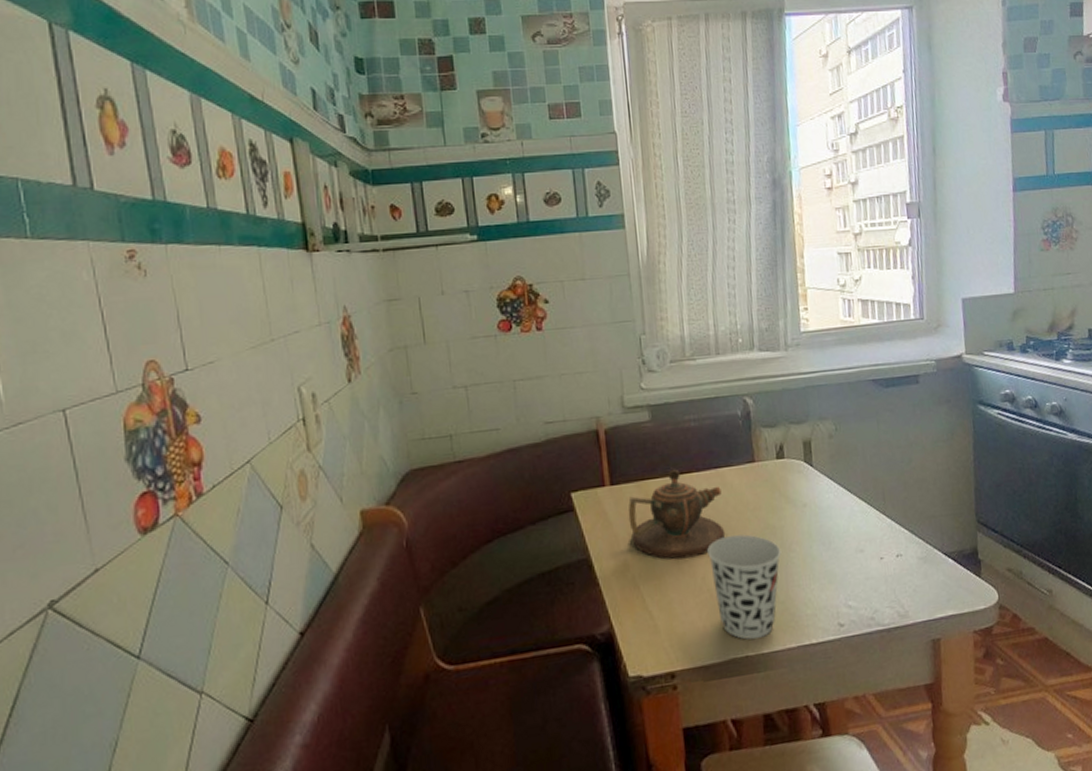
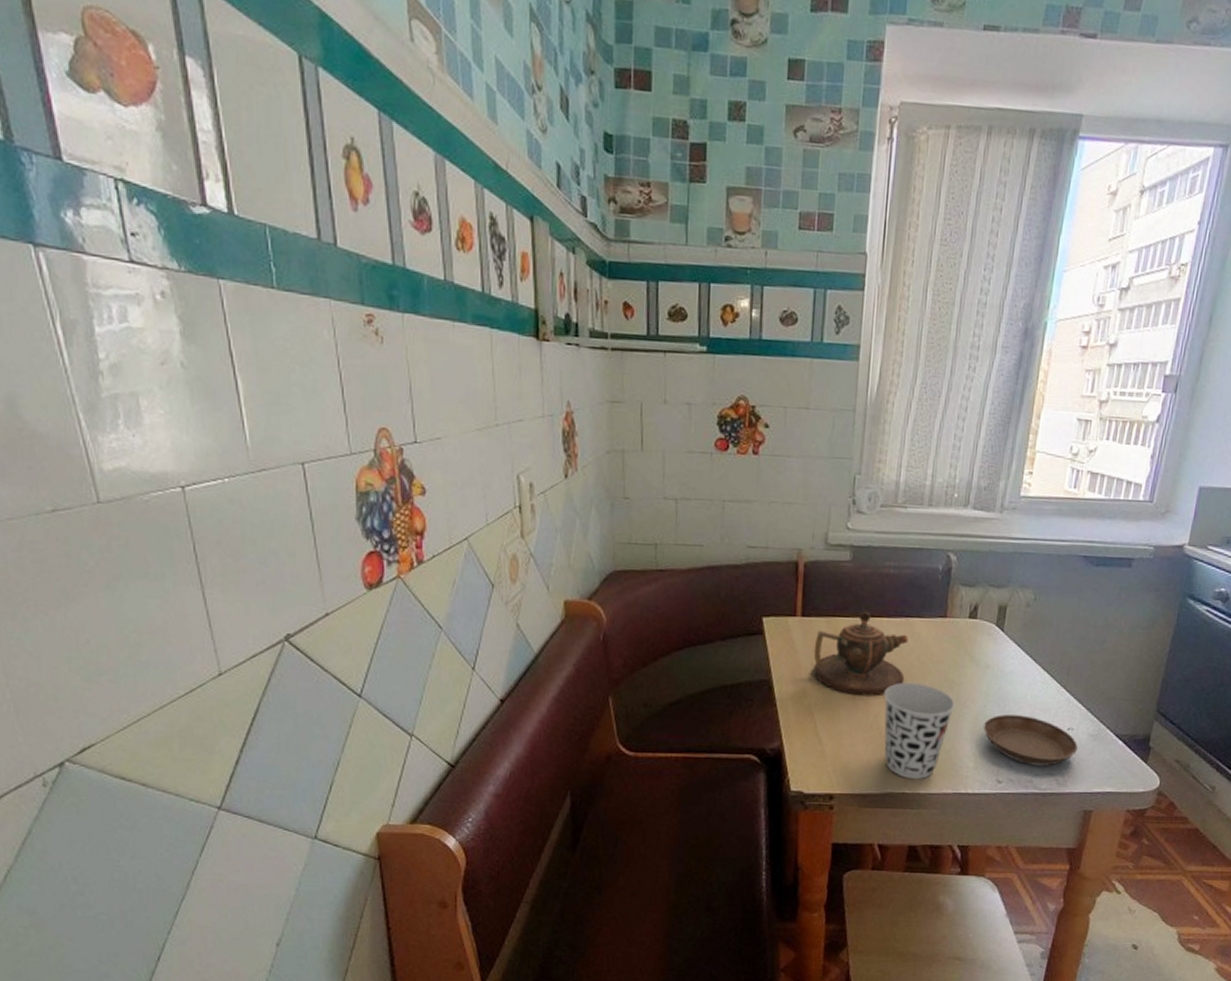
saucer: none [813,549,911,602] -> present [983,714,1078,766]

